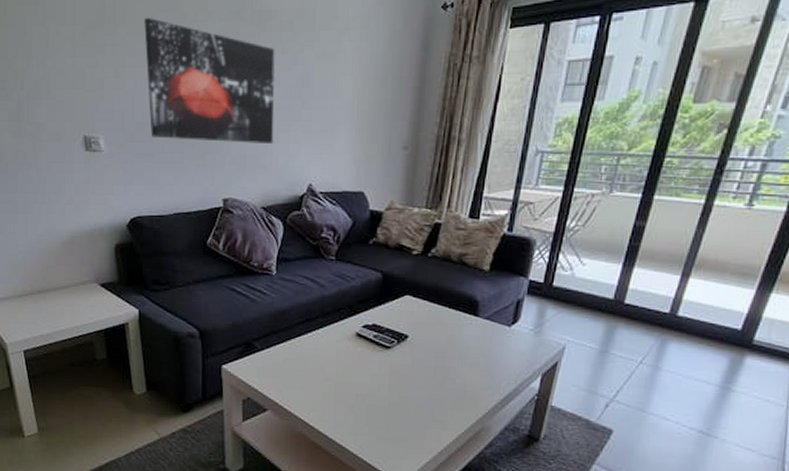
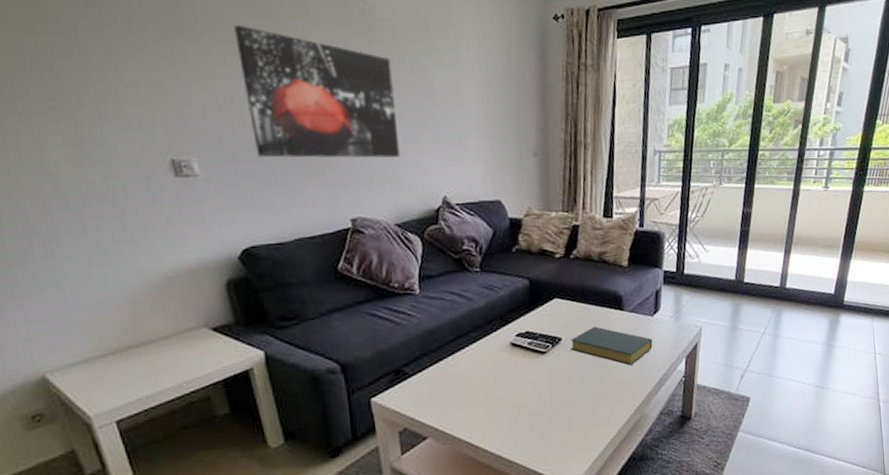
hardback book: none [417,328,506,374] -> present [570,326,653,366]

